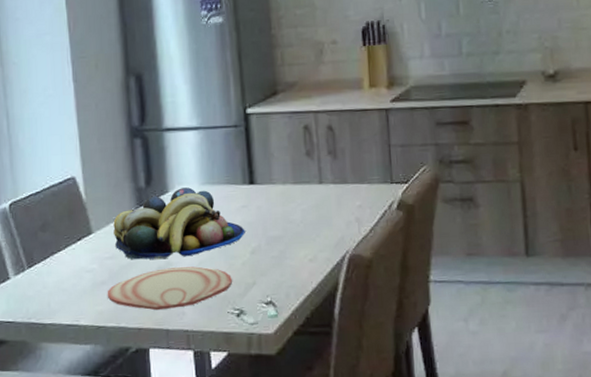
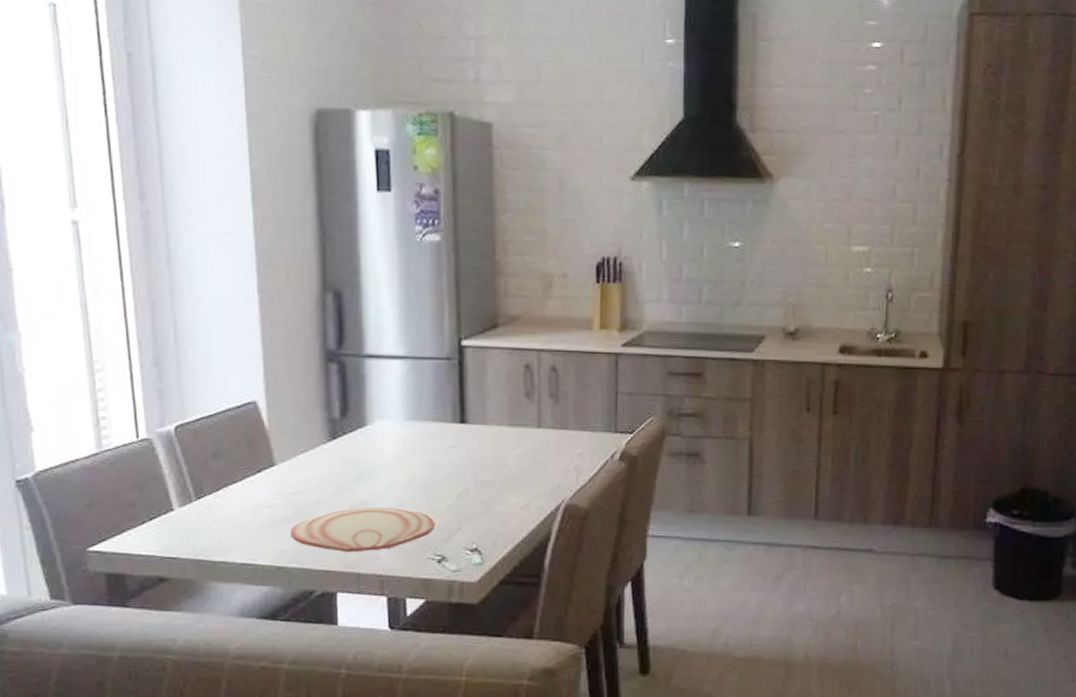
fruit bowl: present [113,187,245,260] -> none [300,422,452,498]

